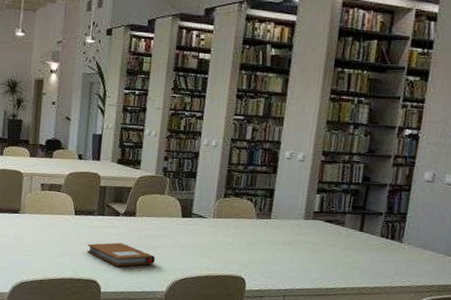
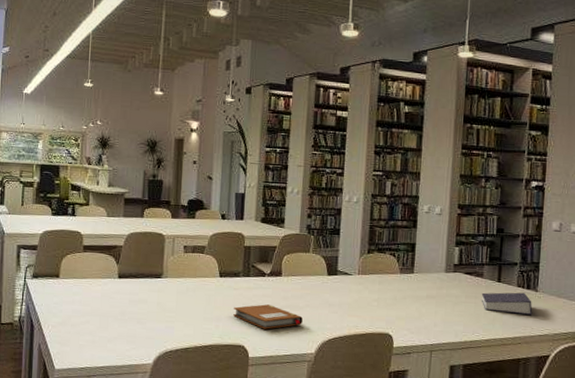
book: none [341,241,396,266] -> present [481,292,533,315]

